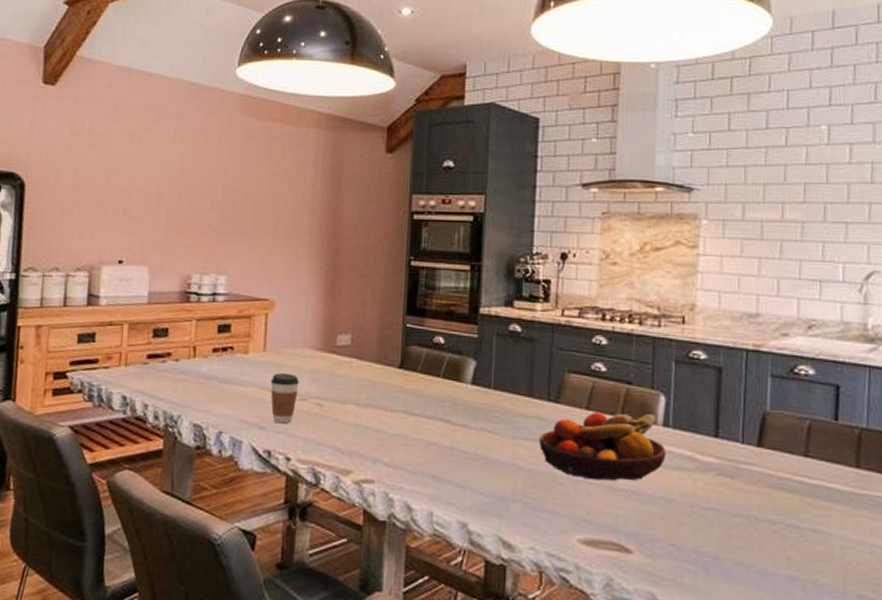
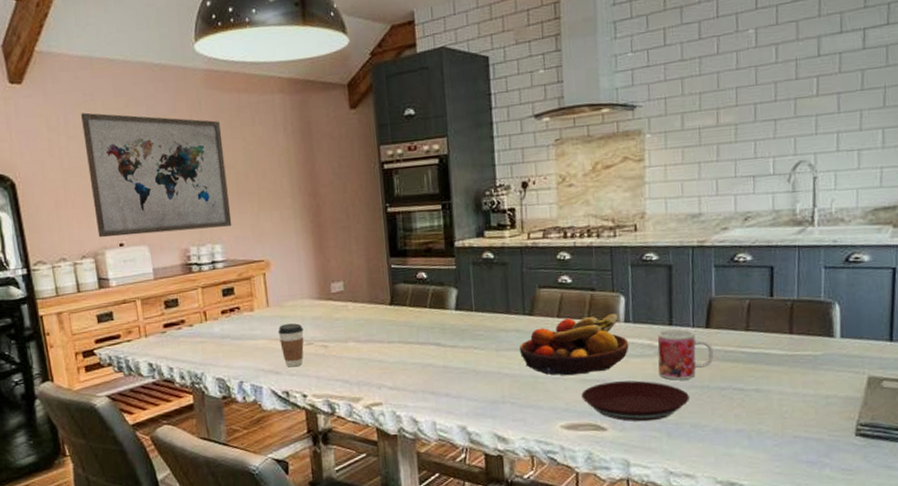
wall art: none [98,121,248,257] -> present [81,112,232,238]
plate: none [606,494,733,550] -> present [581,380,689,422]
mug: none [699,441,765,505] -> present [657,328,714,380]

